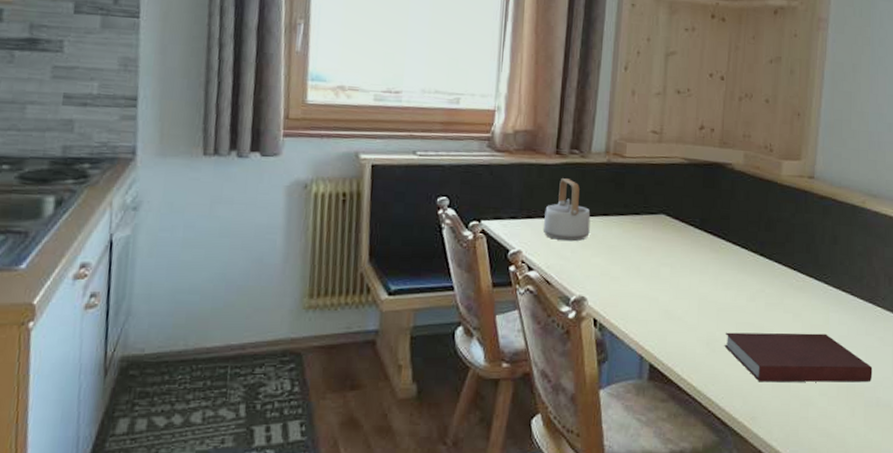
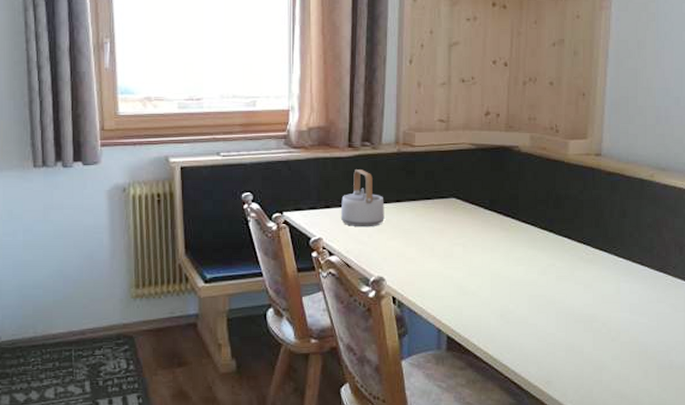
notebook: present [724,332,873,383] -> none [518,302,665,350]

